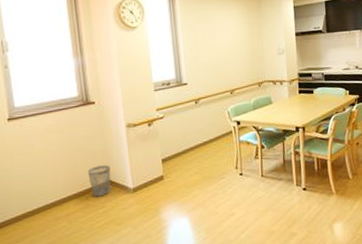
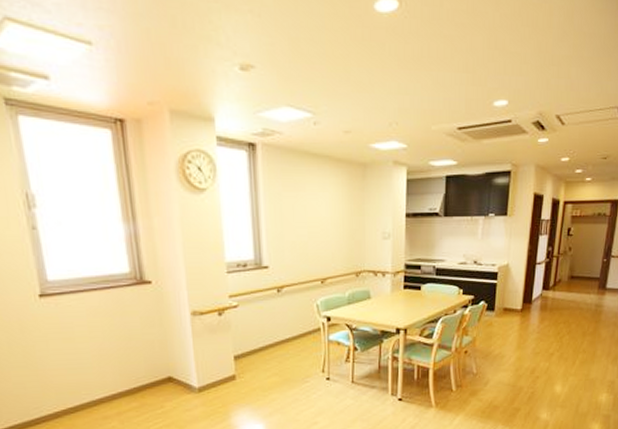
wastebasket: present [87,165,111,197] -> none [142,358,172,395]

